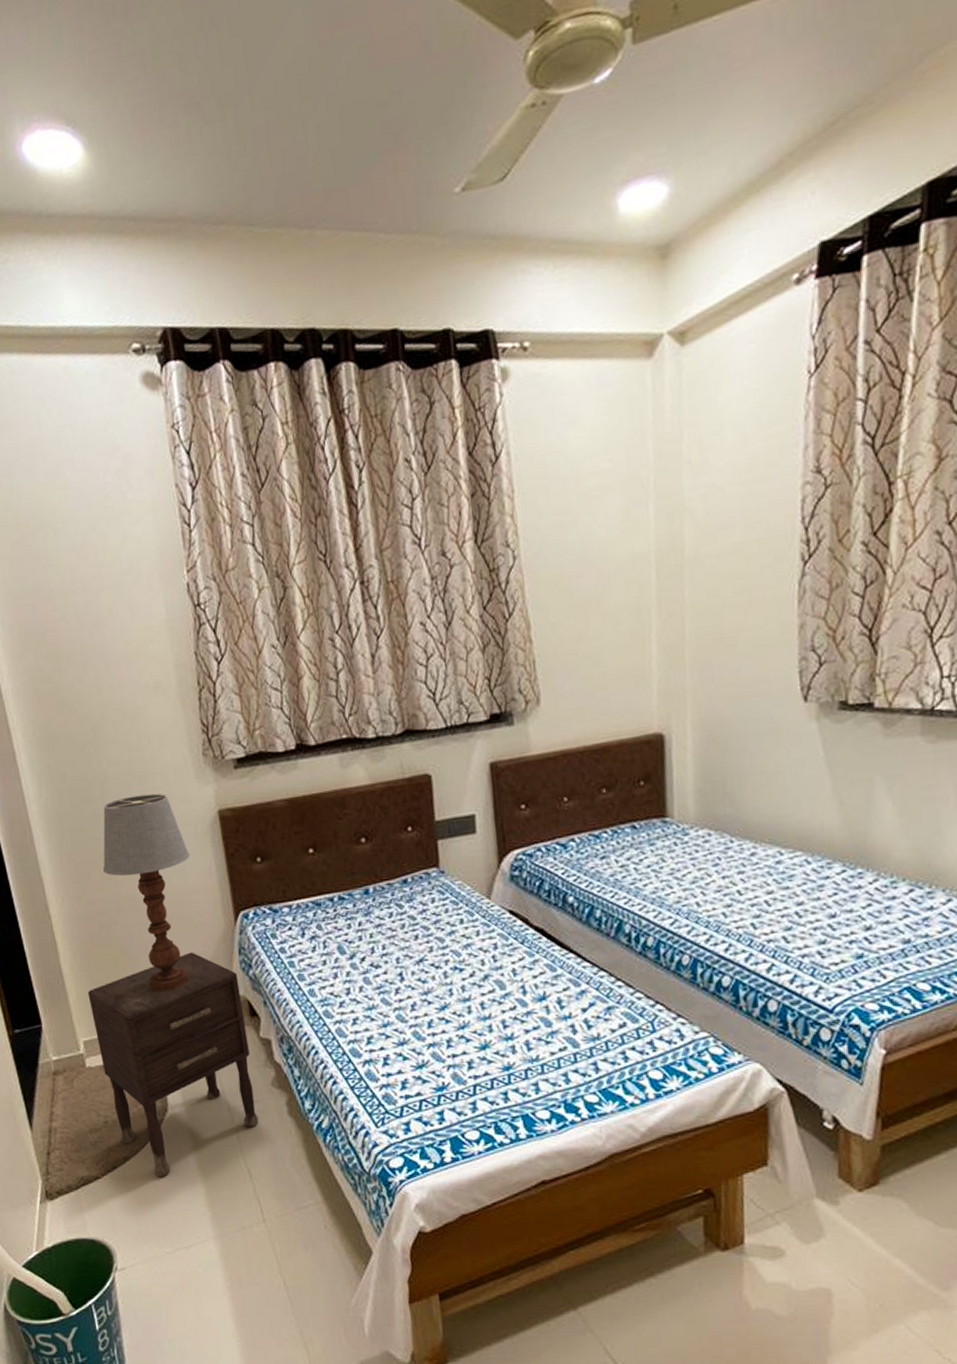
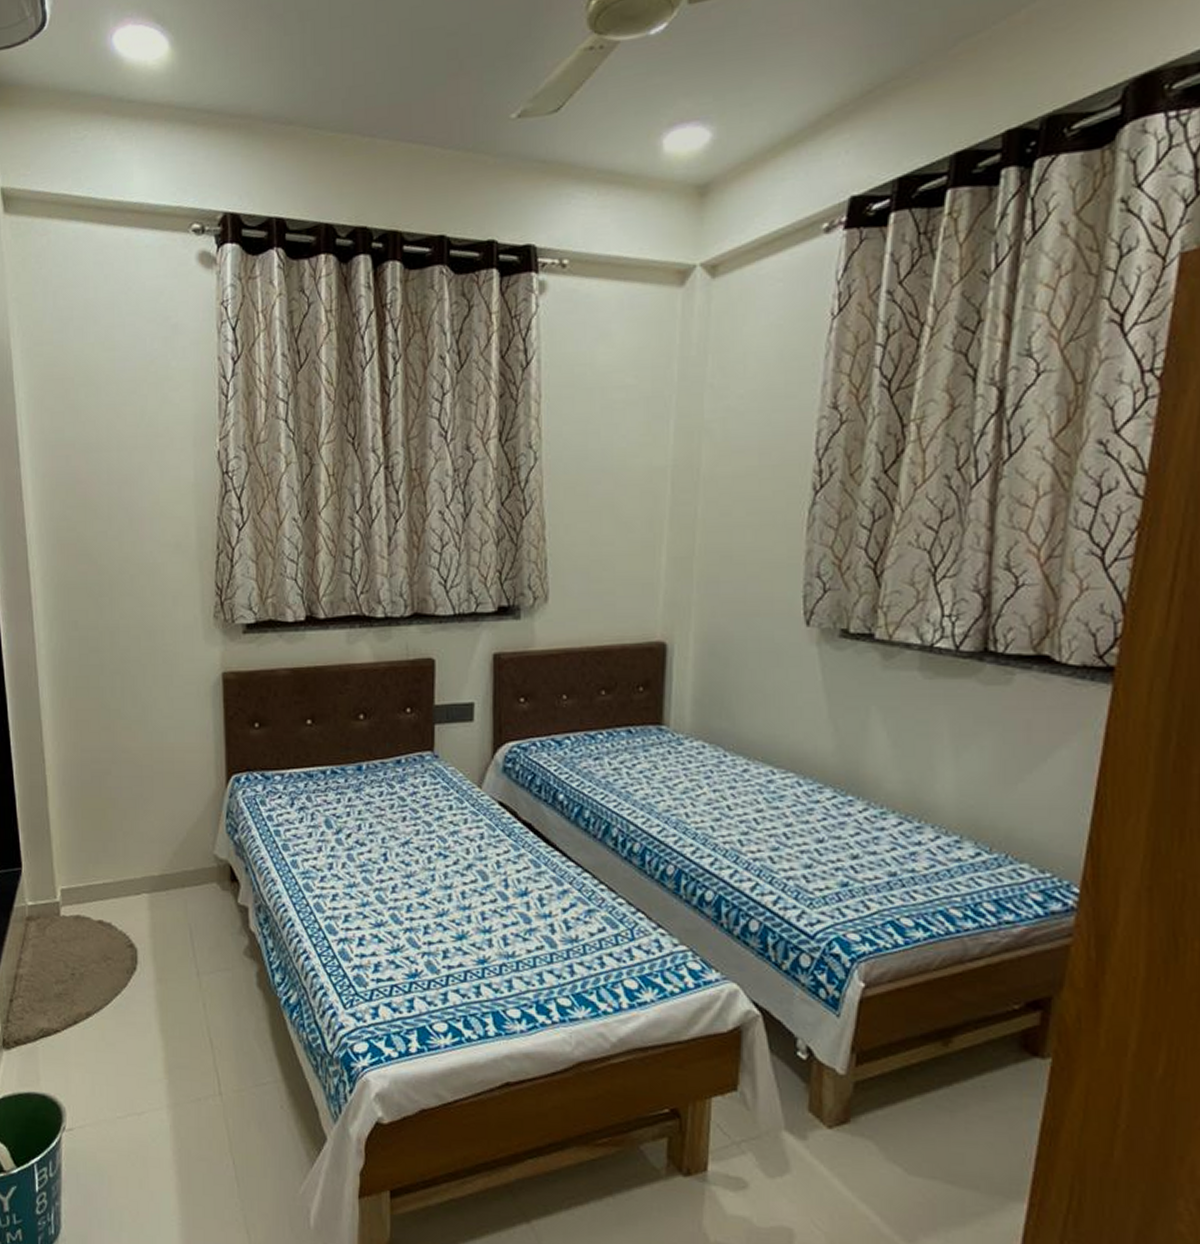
nightstand: present [87,952,259,1177] -> none [71,810,227,1038]
table lamp: present [102,793,190,992] -> none [101,649,190,847]

